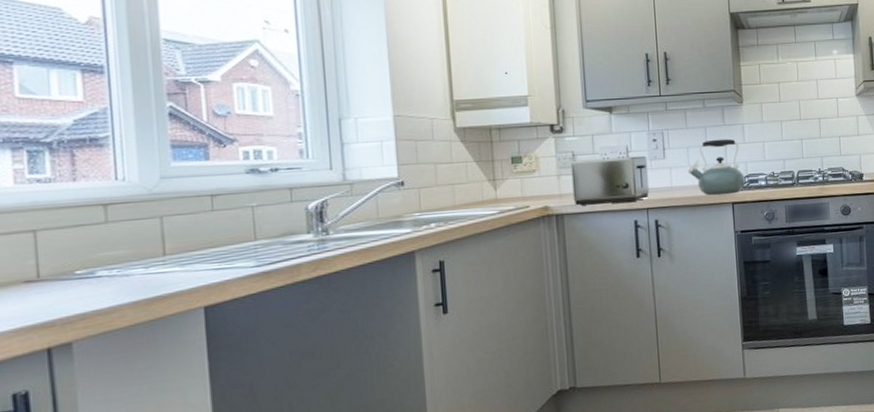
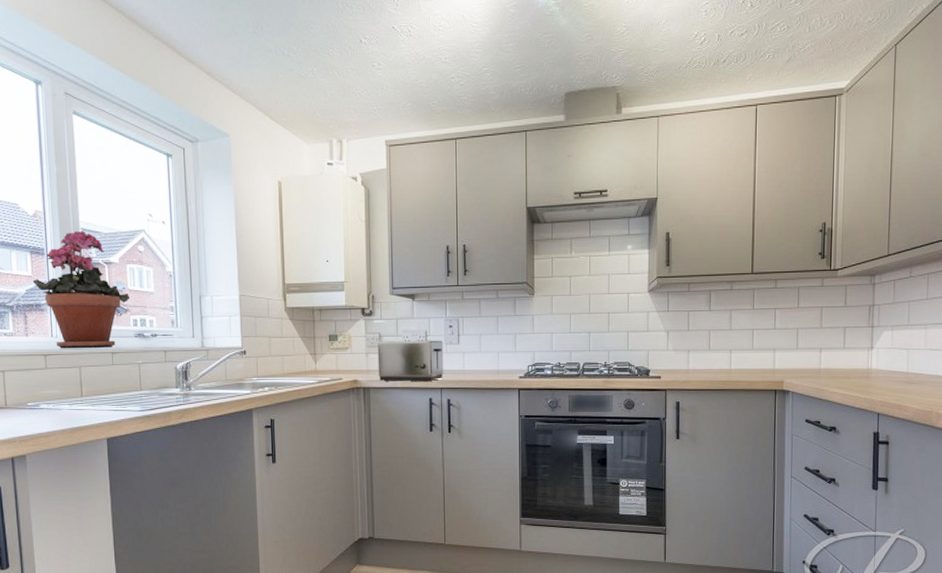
potted plant: none [84,42,239,196] -> present [32,230,130,349]
kettle: present [687,138,745,196] -> none [479,328,531,381]

